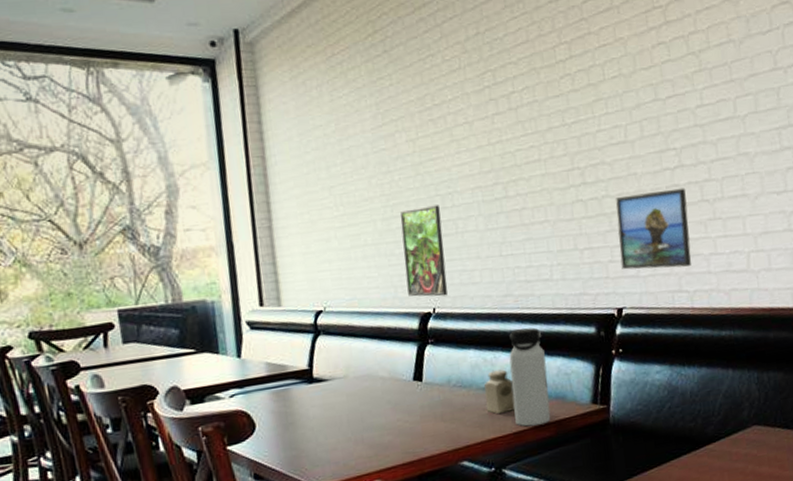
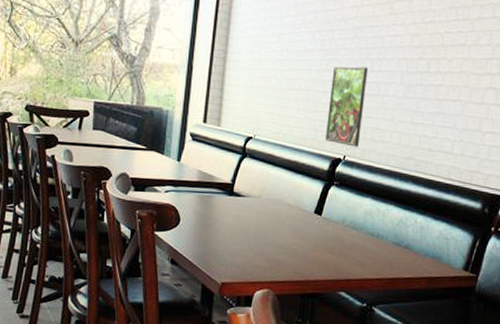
salt shaker: present [483,369,516,414] -> none [370,221,399,260]
water bottle: present [509,327,551,427] -> none [393,190,432,277]

